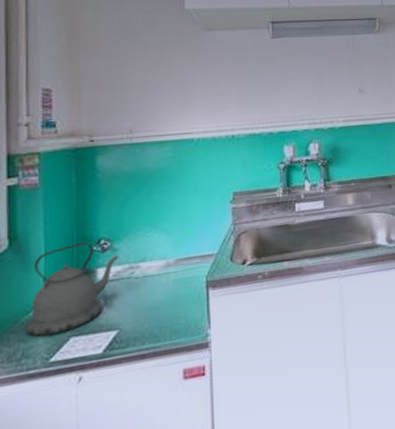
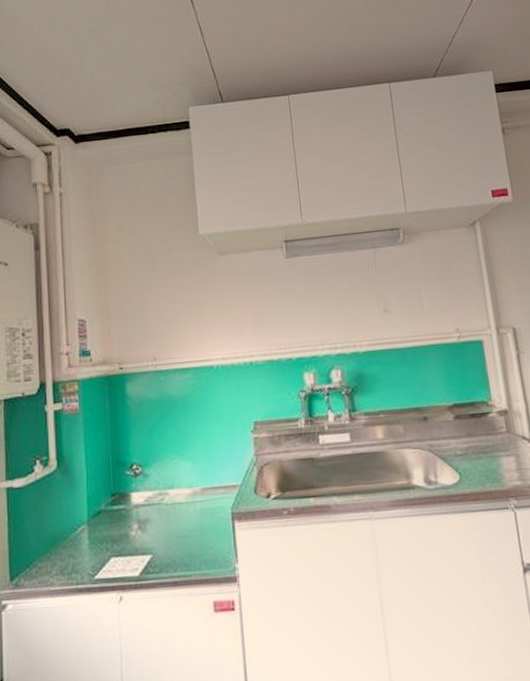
kettle: present [24,242,119,337] -> none [73,467,150,555]

